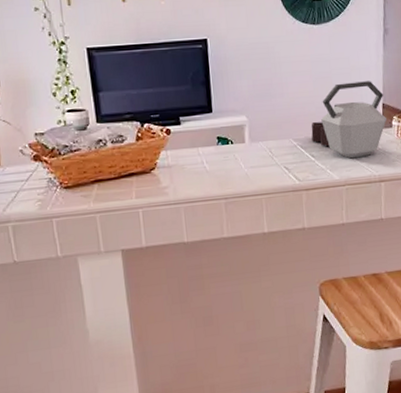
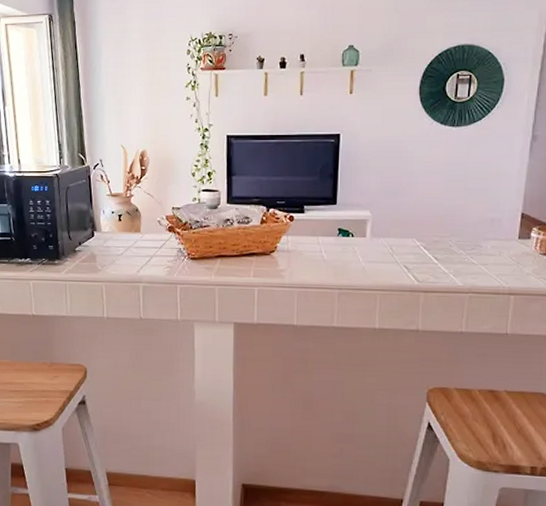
kettle: present [311,81,387,159] -> none [437,188,525,267]

